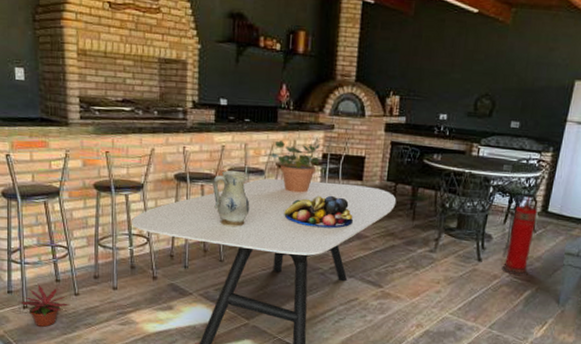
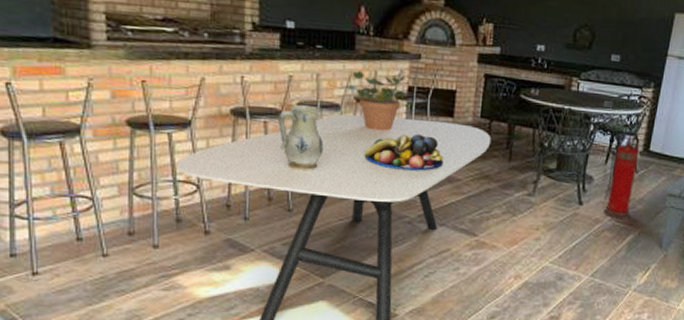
potted plant: present [18,285,70,327] -> none [26,246,96,297]

